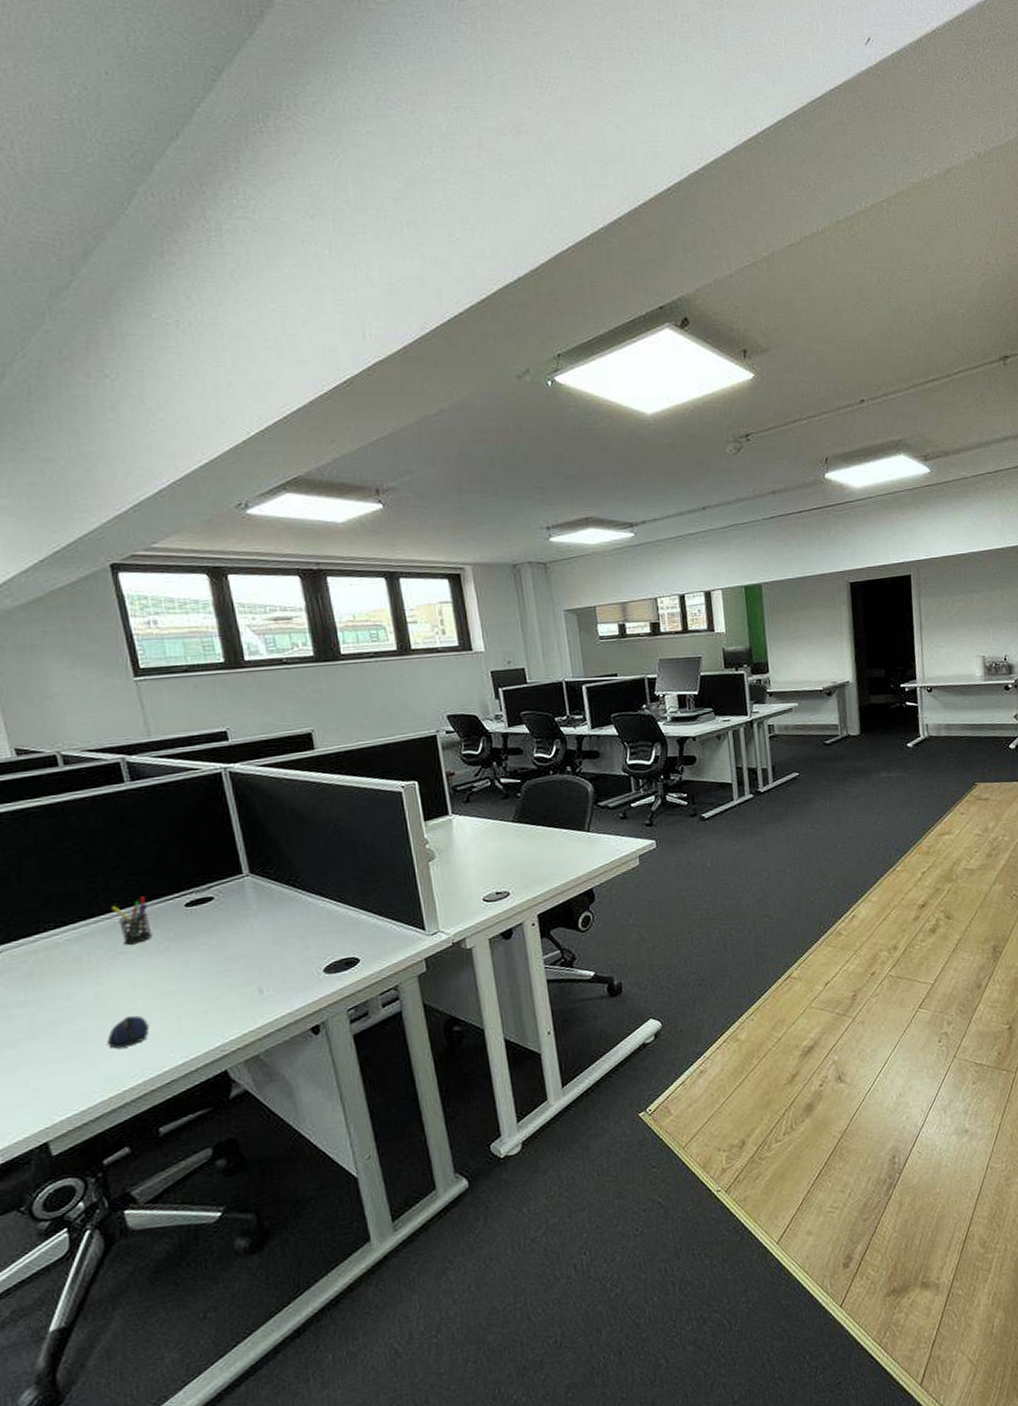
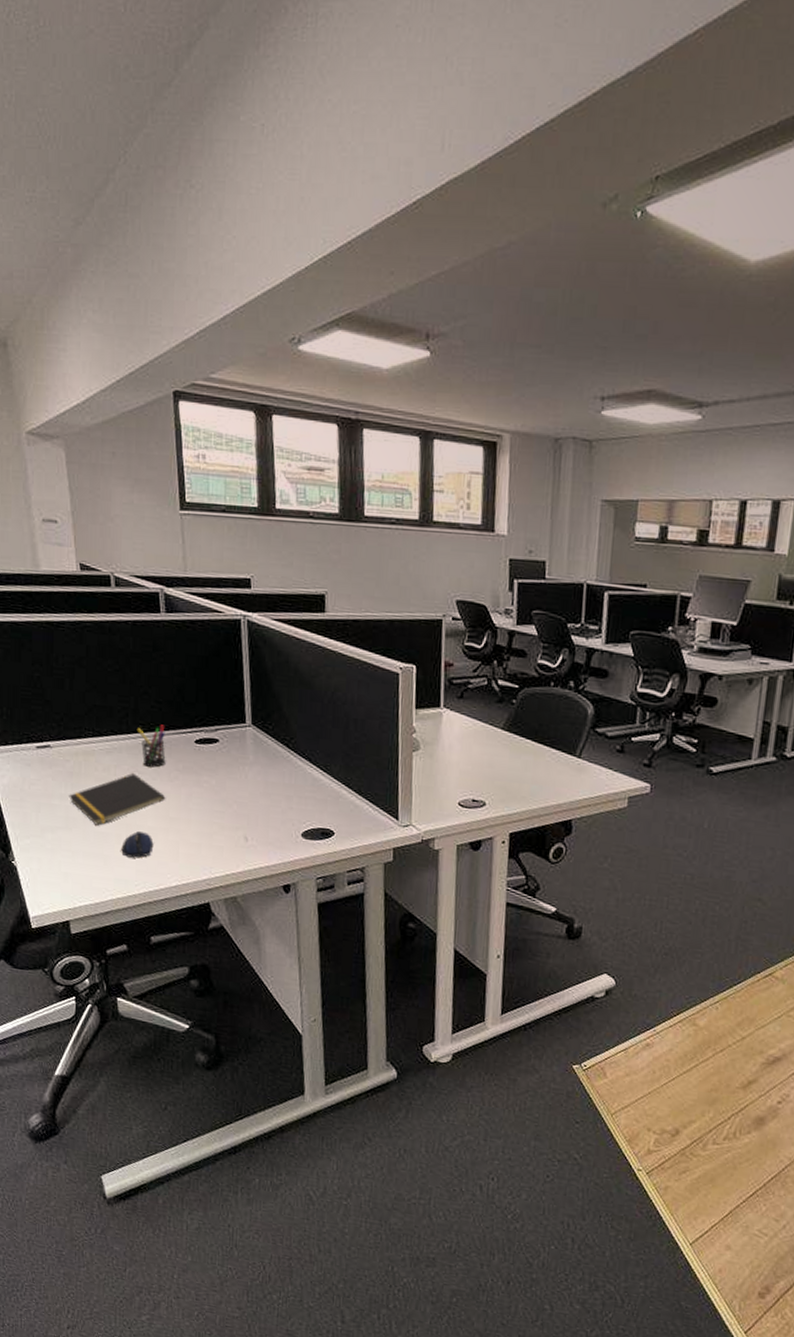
notepad: none [30,956,158,1024] -> present [69,773,166,826]

